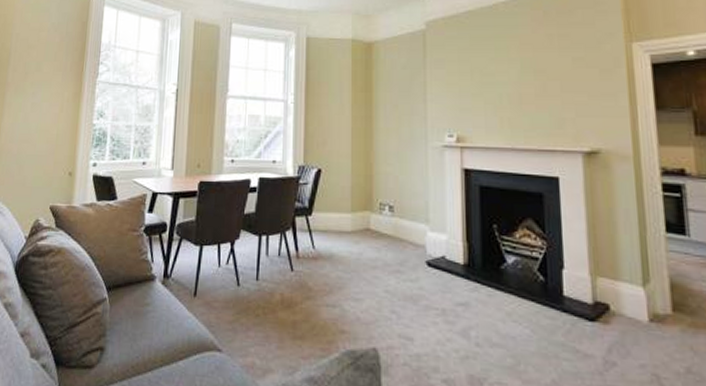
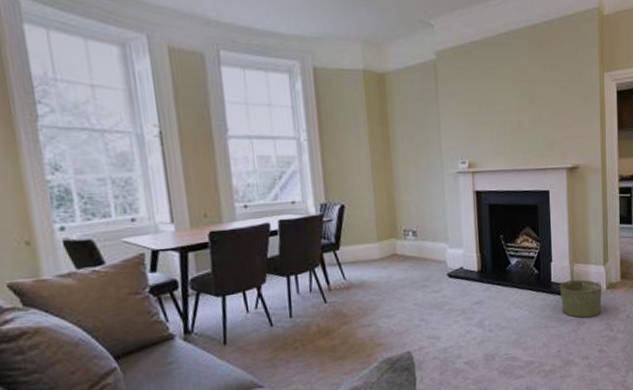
basket: none [575,298,643,360] -> present [559,279,602,319]

